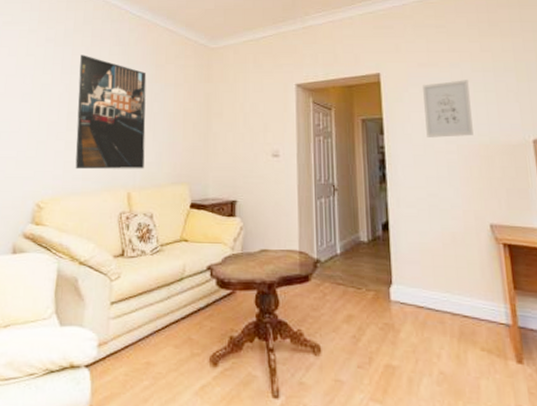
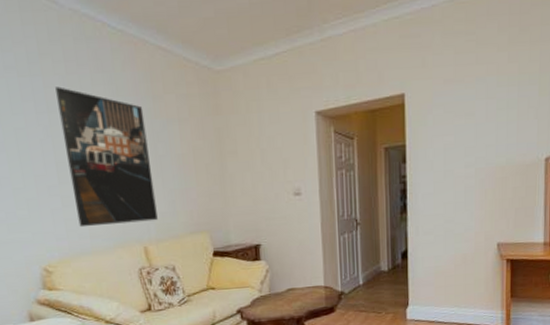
wall art: present [423,80,473,138] -> none [447,96,492,163]

